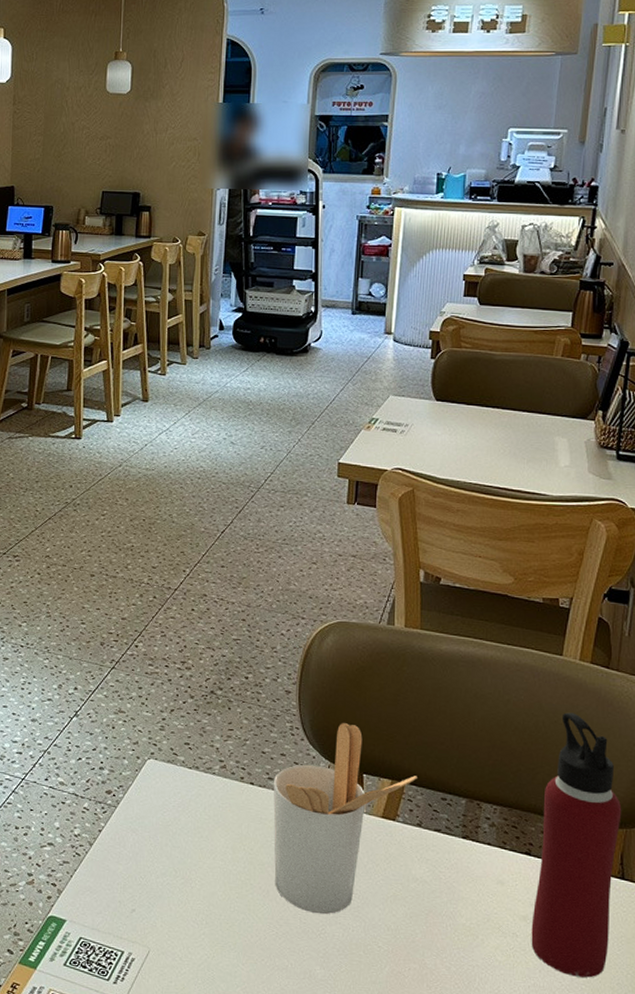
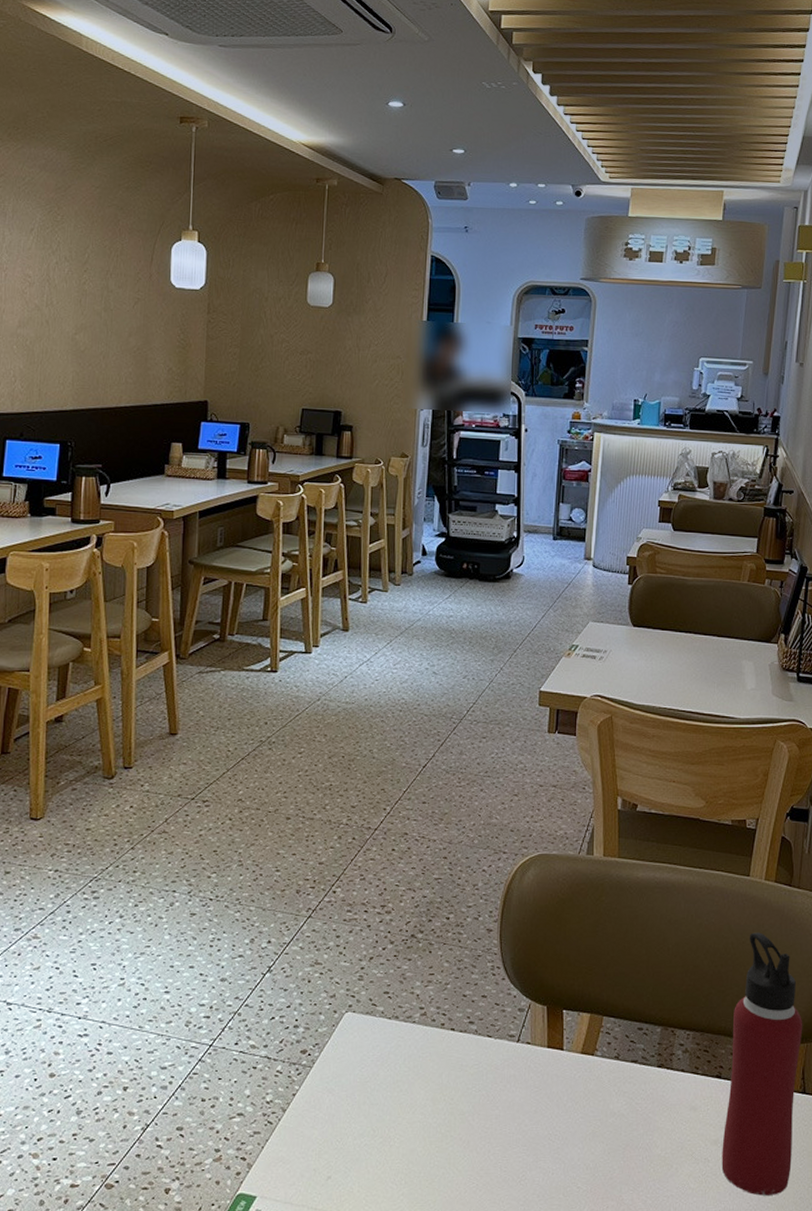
utensil holder: present [273,723,417,915] -> none [474,959,615,1160]

